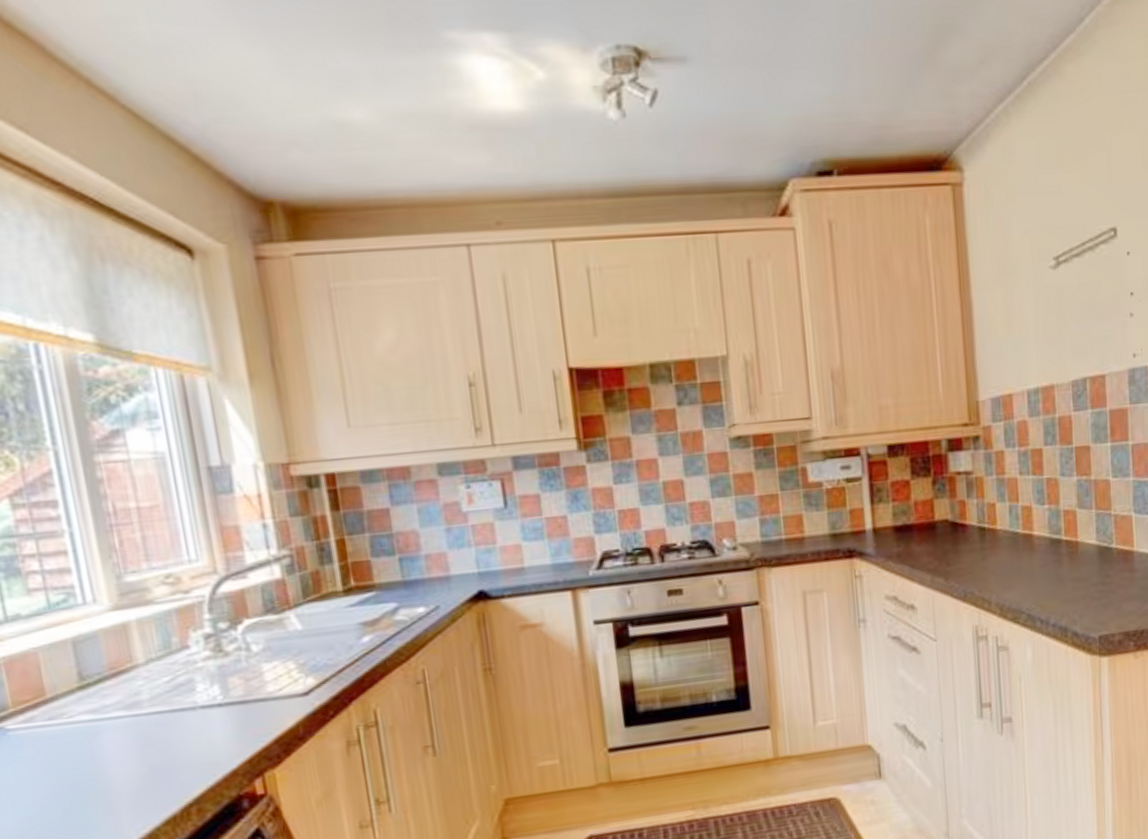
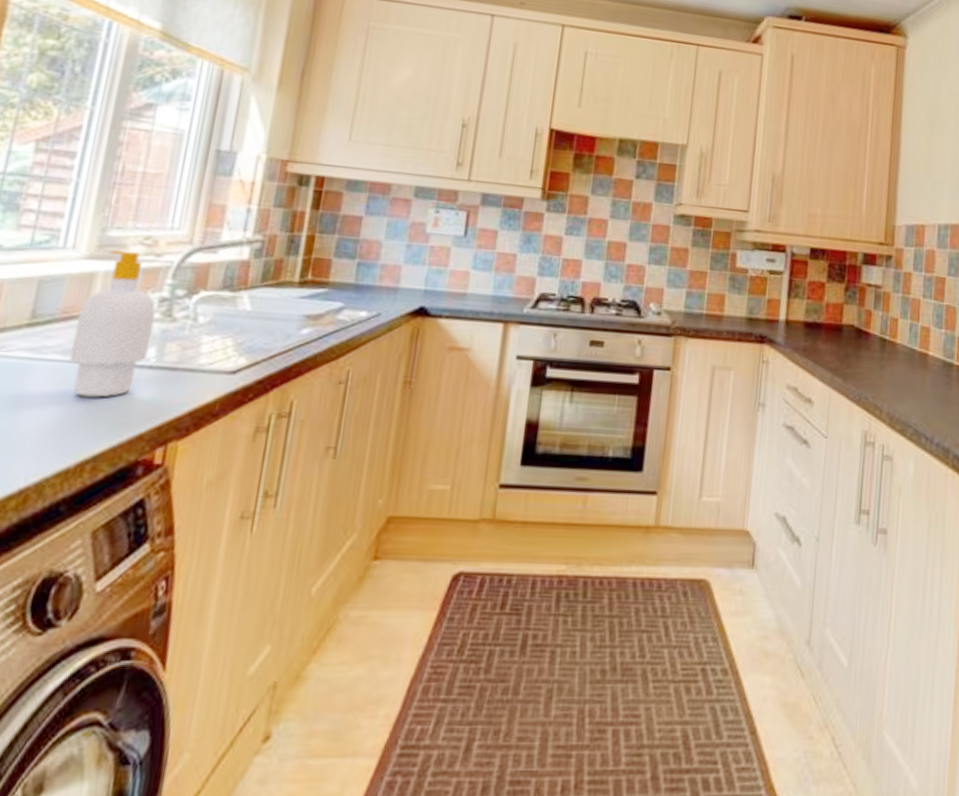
soap bottle: none [125,593,212,747] -> present [69,250,156,398]

